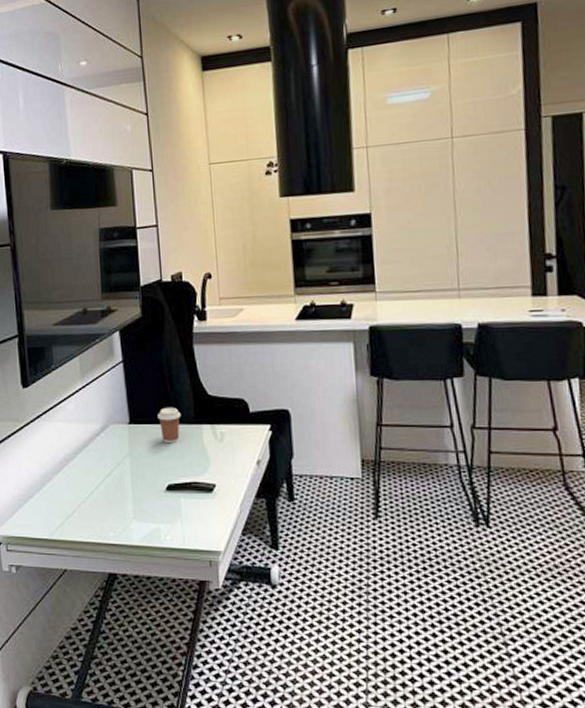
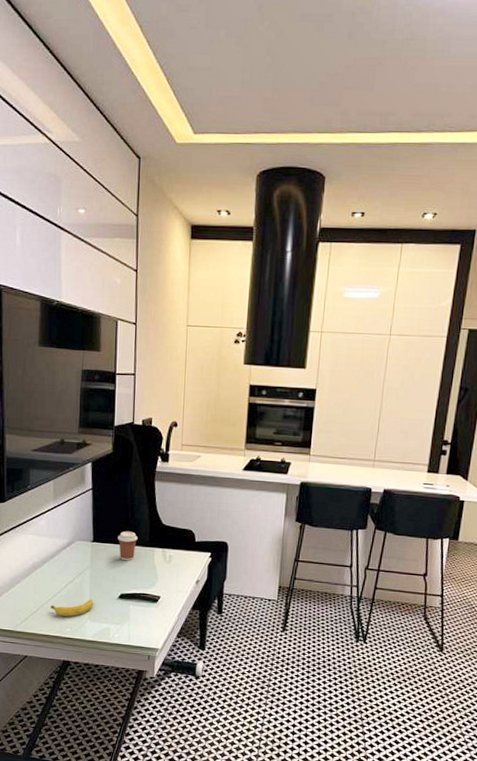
fruit: none [88,493,138,517] -> present [50,599,94,617]

